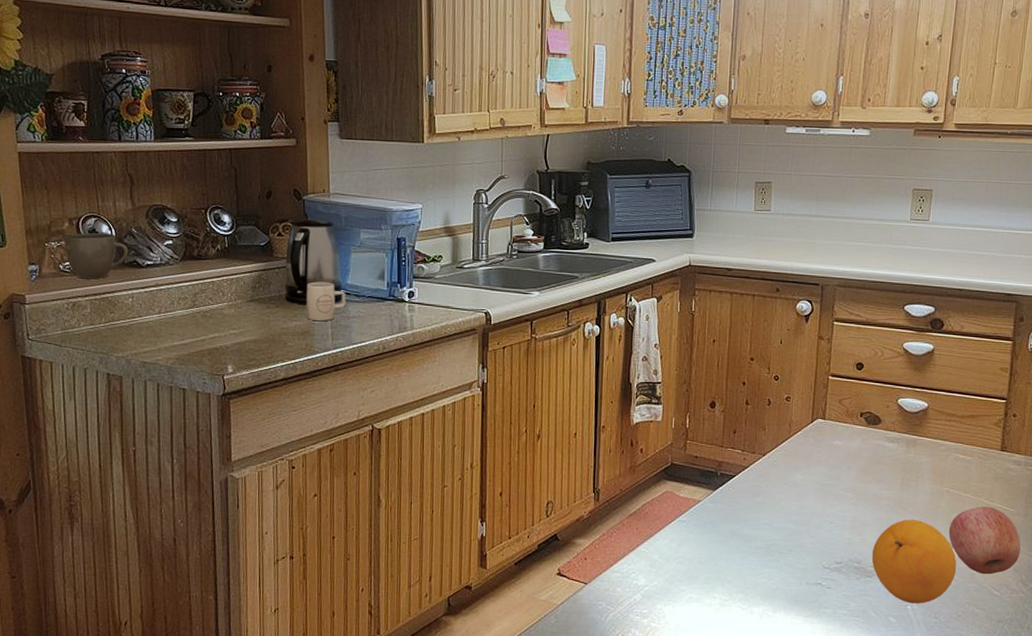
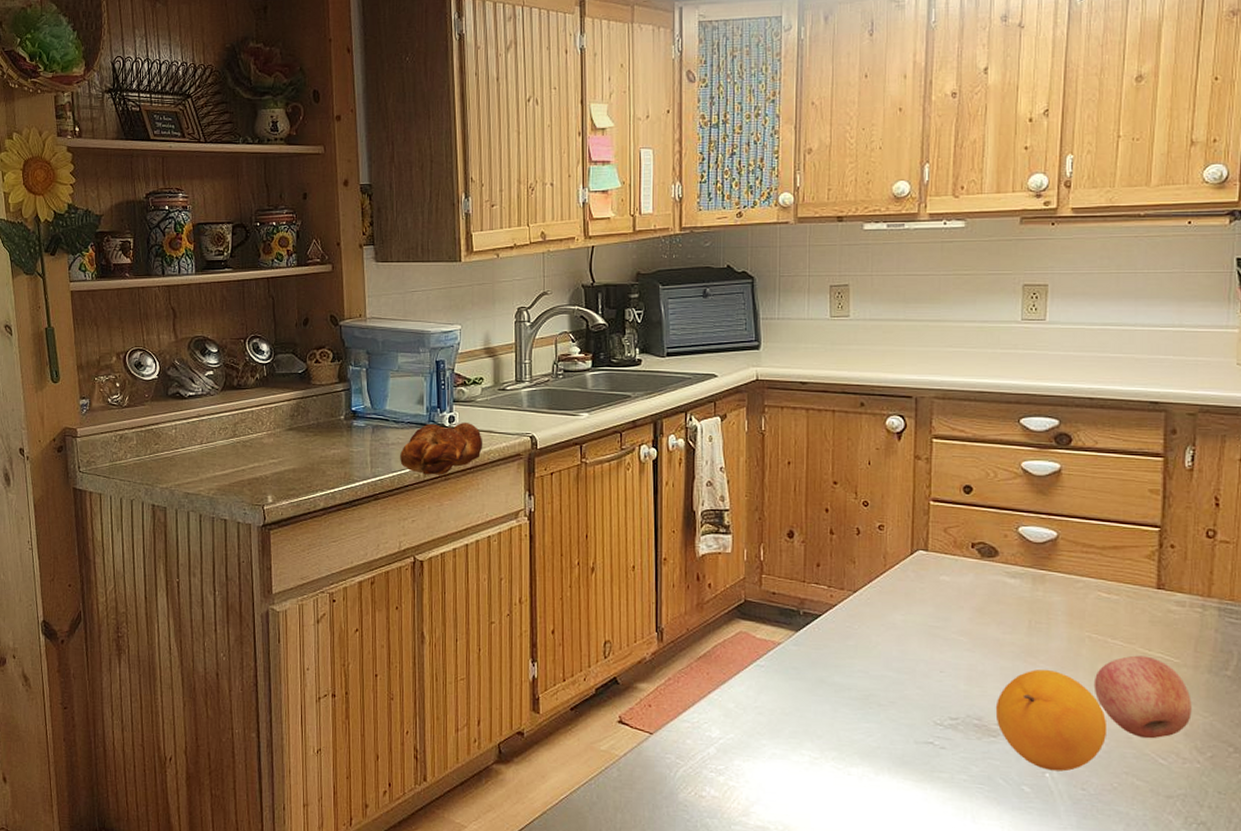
cup: present [63,232,129,280] -> none [111,365,172,412]
kettle: present [284,218,343,304] -> none [323,344,381,432]
mug: present [306,281,346,322] -> none [344,408,385,449]
bread loaf: none [360,297,441,348] -> present [400,422,483,475]

